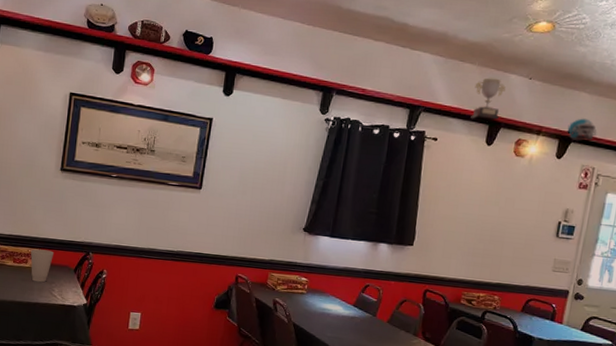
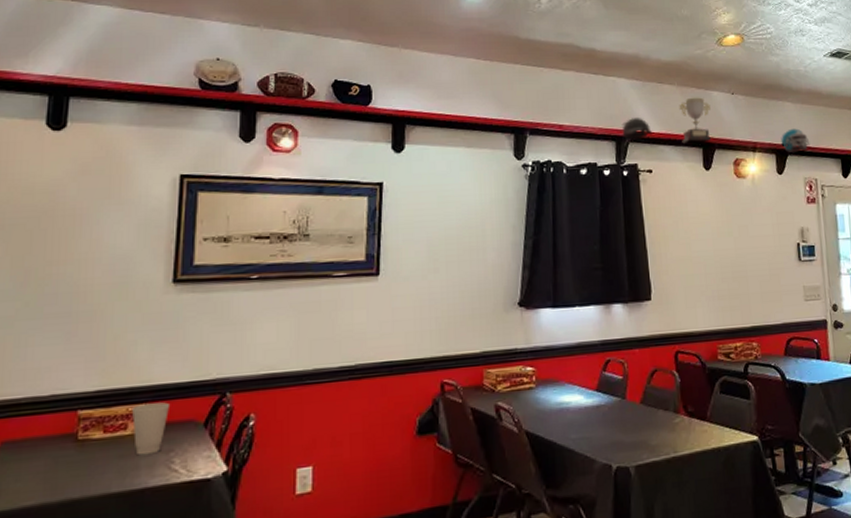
baseball cap: none [416,90,445,111] -> present [622,118,653,140]

